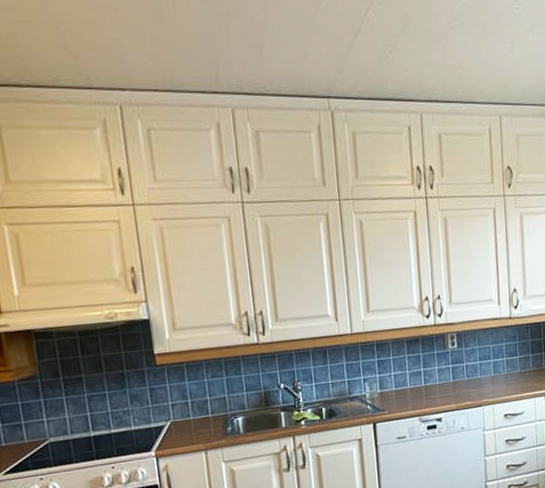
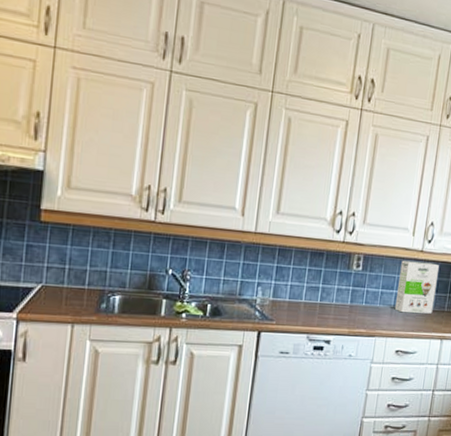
cereal box: none [493,326,532,379] -> present [394,260,439,314]

